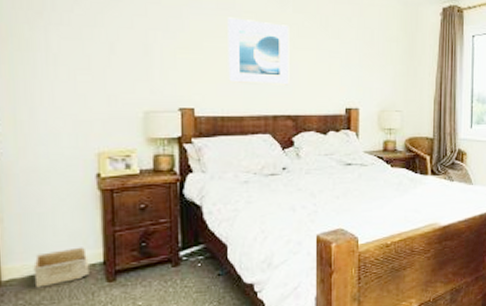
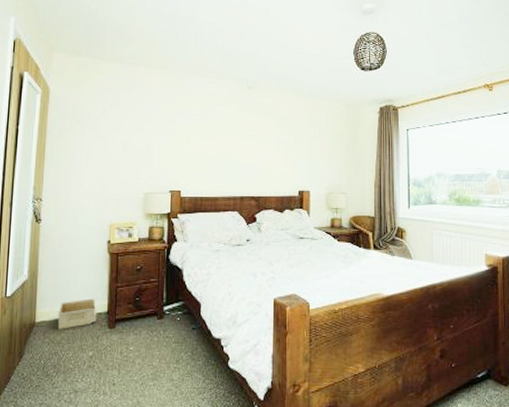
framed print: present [228,17,290,85] -> none [207,121,255,172]

